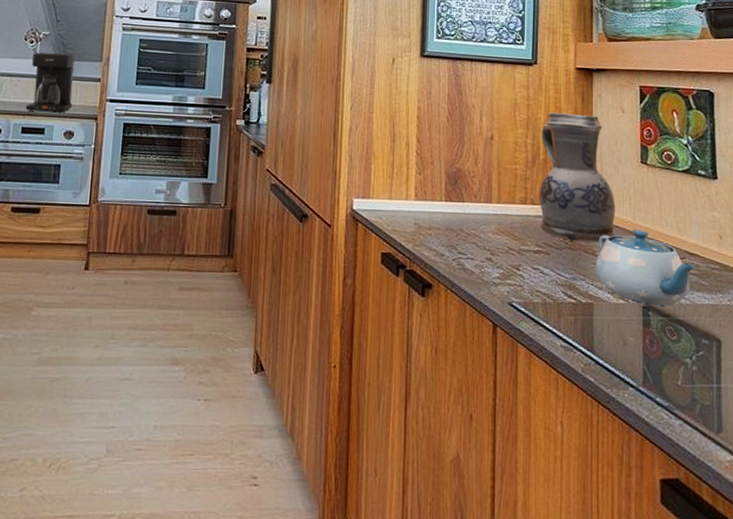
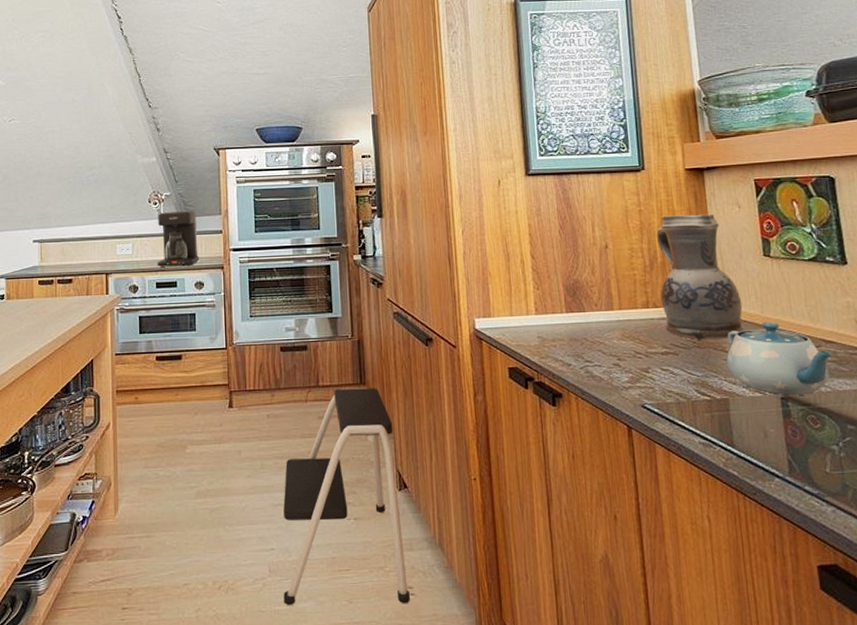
step stool: none [118,259,257,494] -> present [283,387,410,605]

